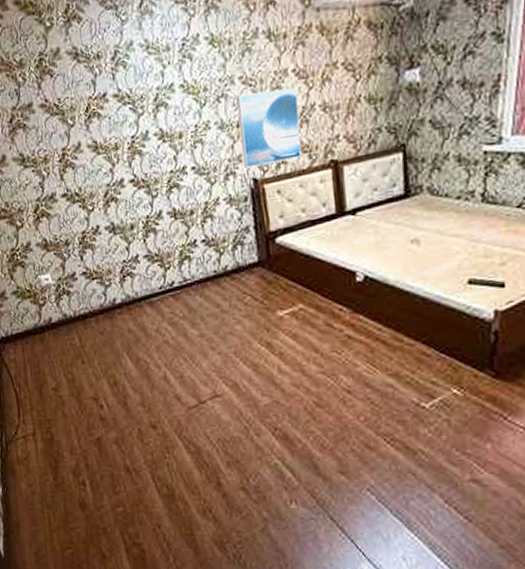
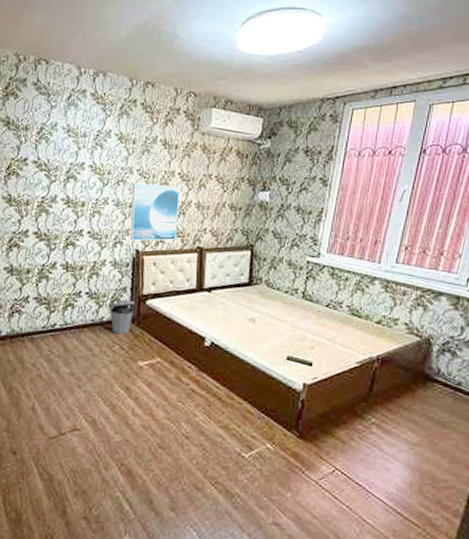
trash can: none [230,241,262,284] -> present [107,299,135,335]

